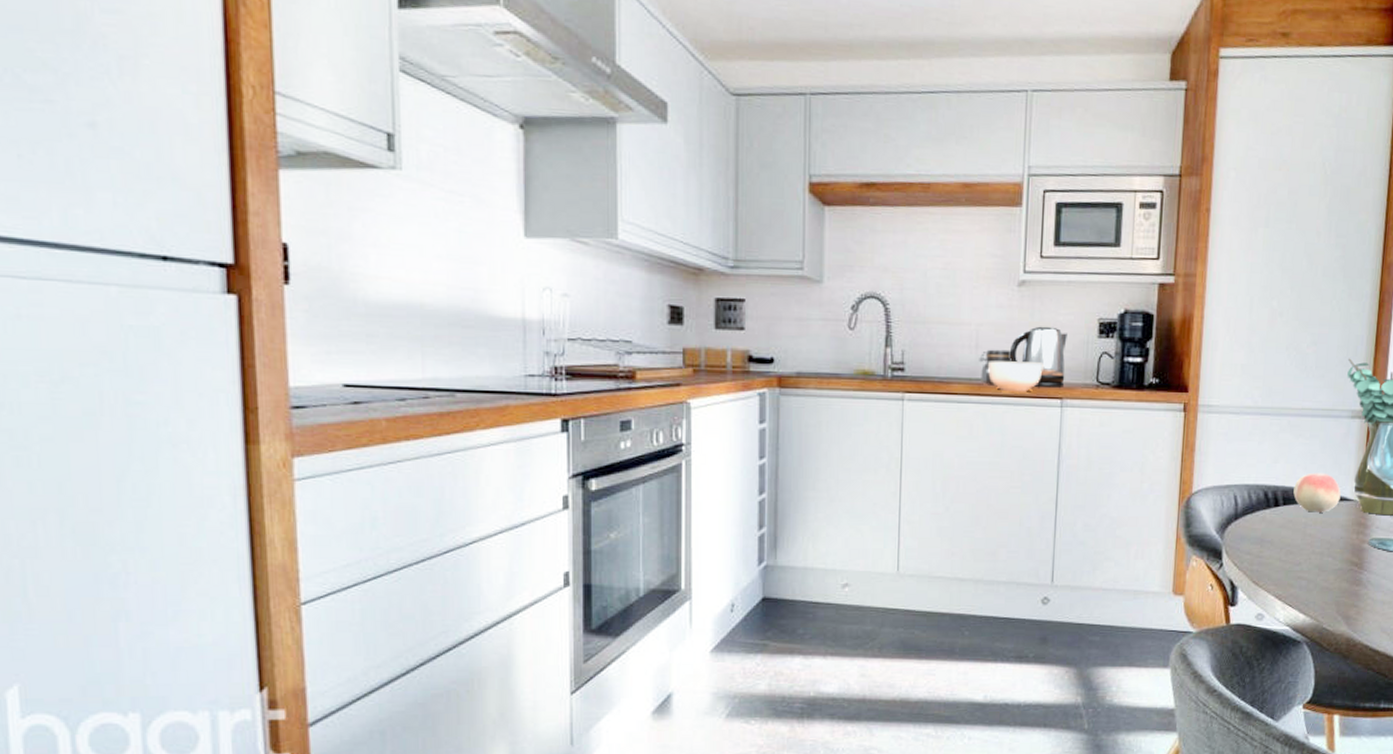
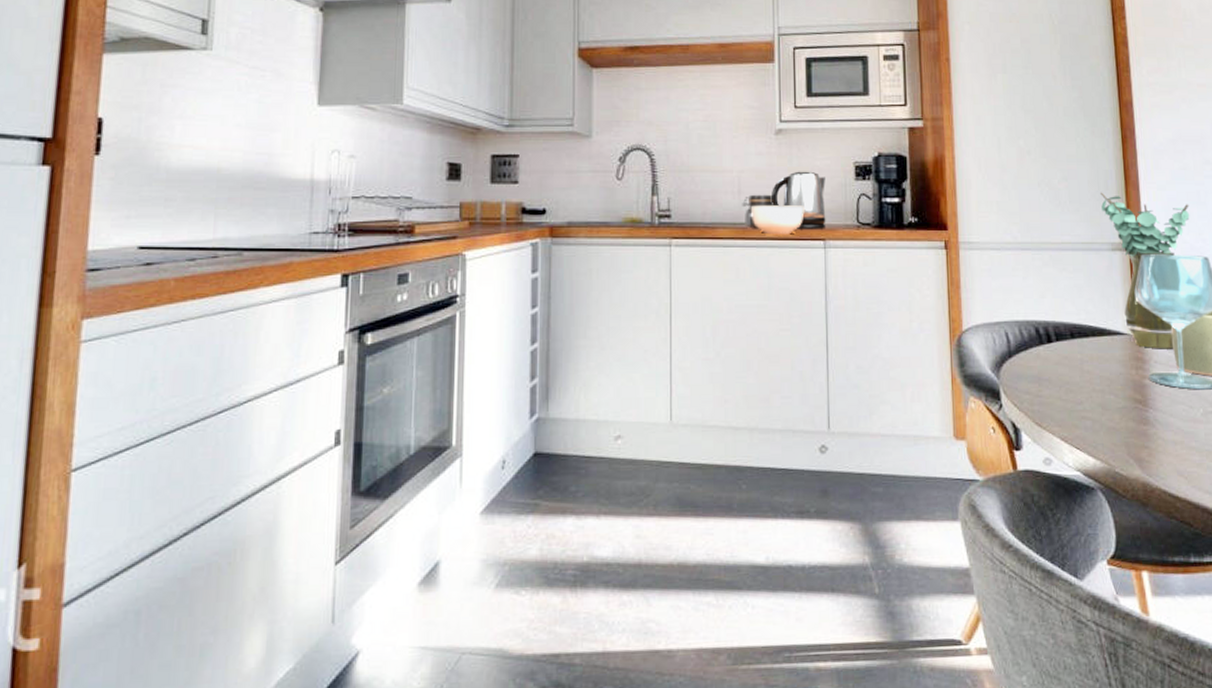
fruit: present [1293,472,1341,513] -> none [1064,306,1113,348]

